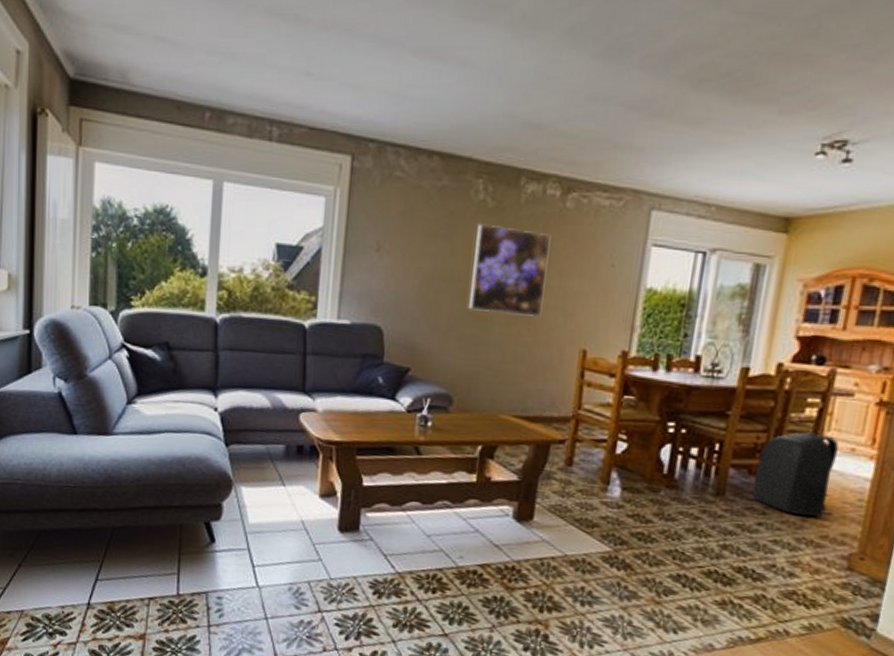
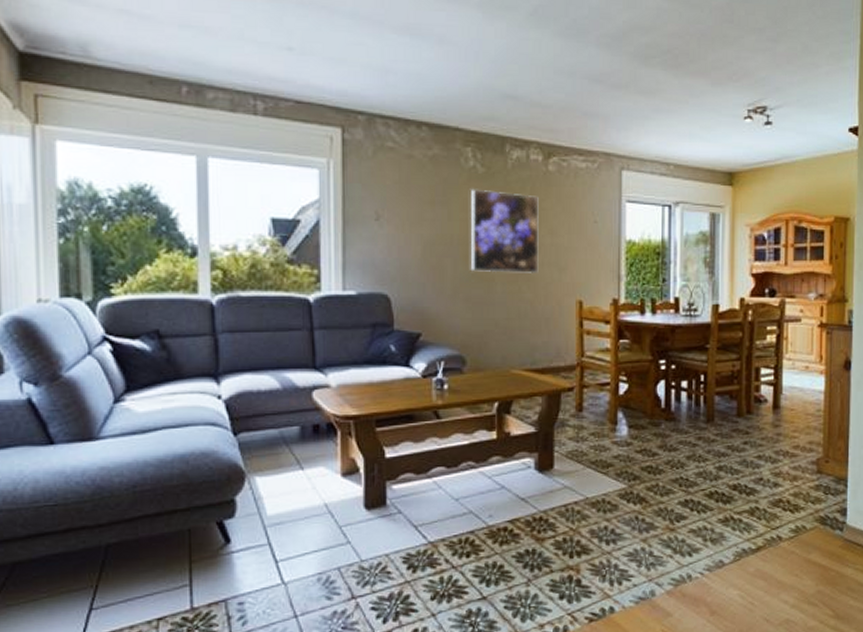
backpack: present [752,429,839,517] -> none [736,353,801,430]

